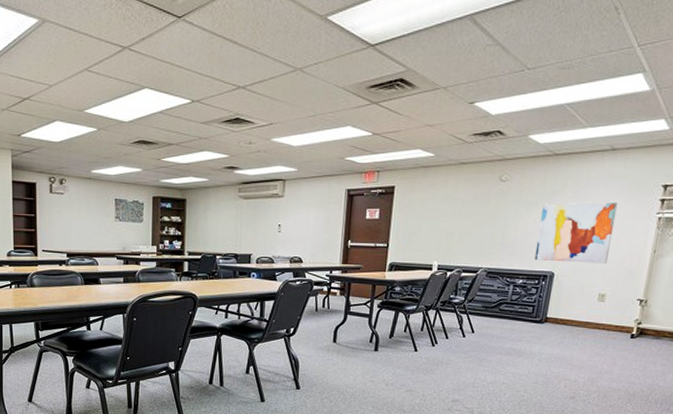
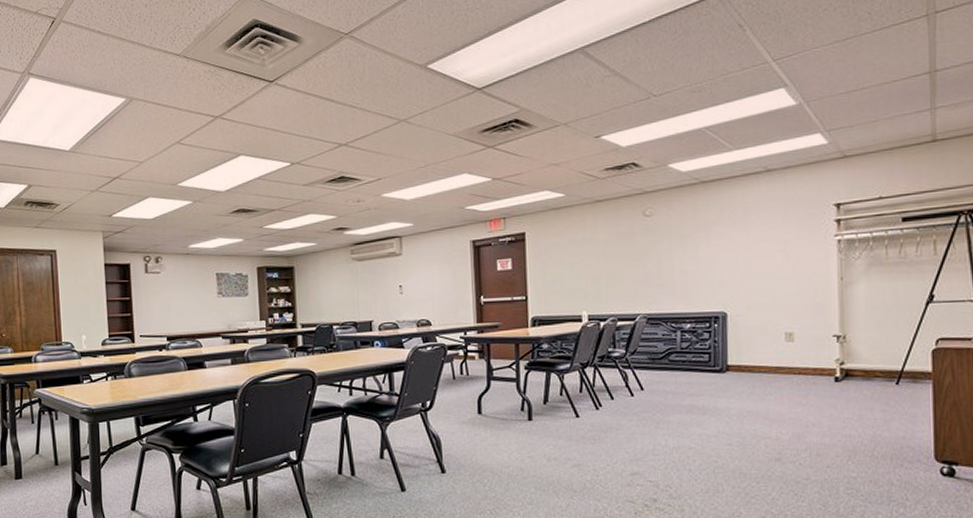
wall art: present [534,202,618,264] -> none [698,228,787,300]

